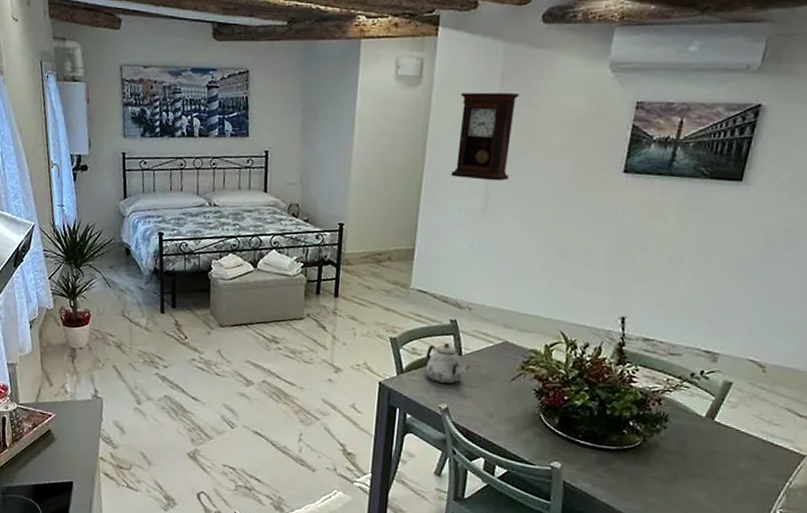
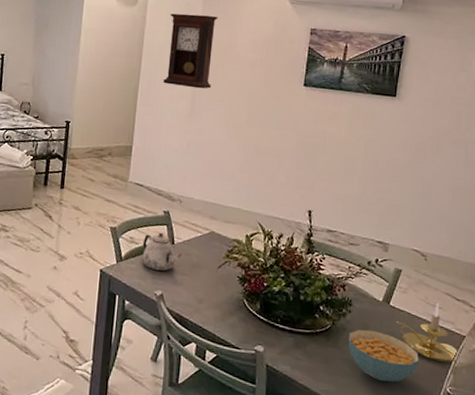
cereal bowl: none [660,446,747,503] -> present [348,329,420,382]
candle holder: none [721,419,796,484] -> present [396,303,459,363]

